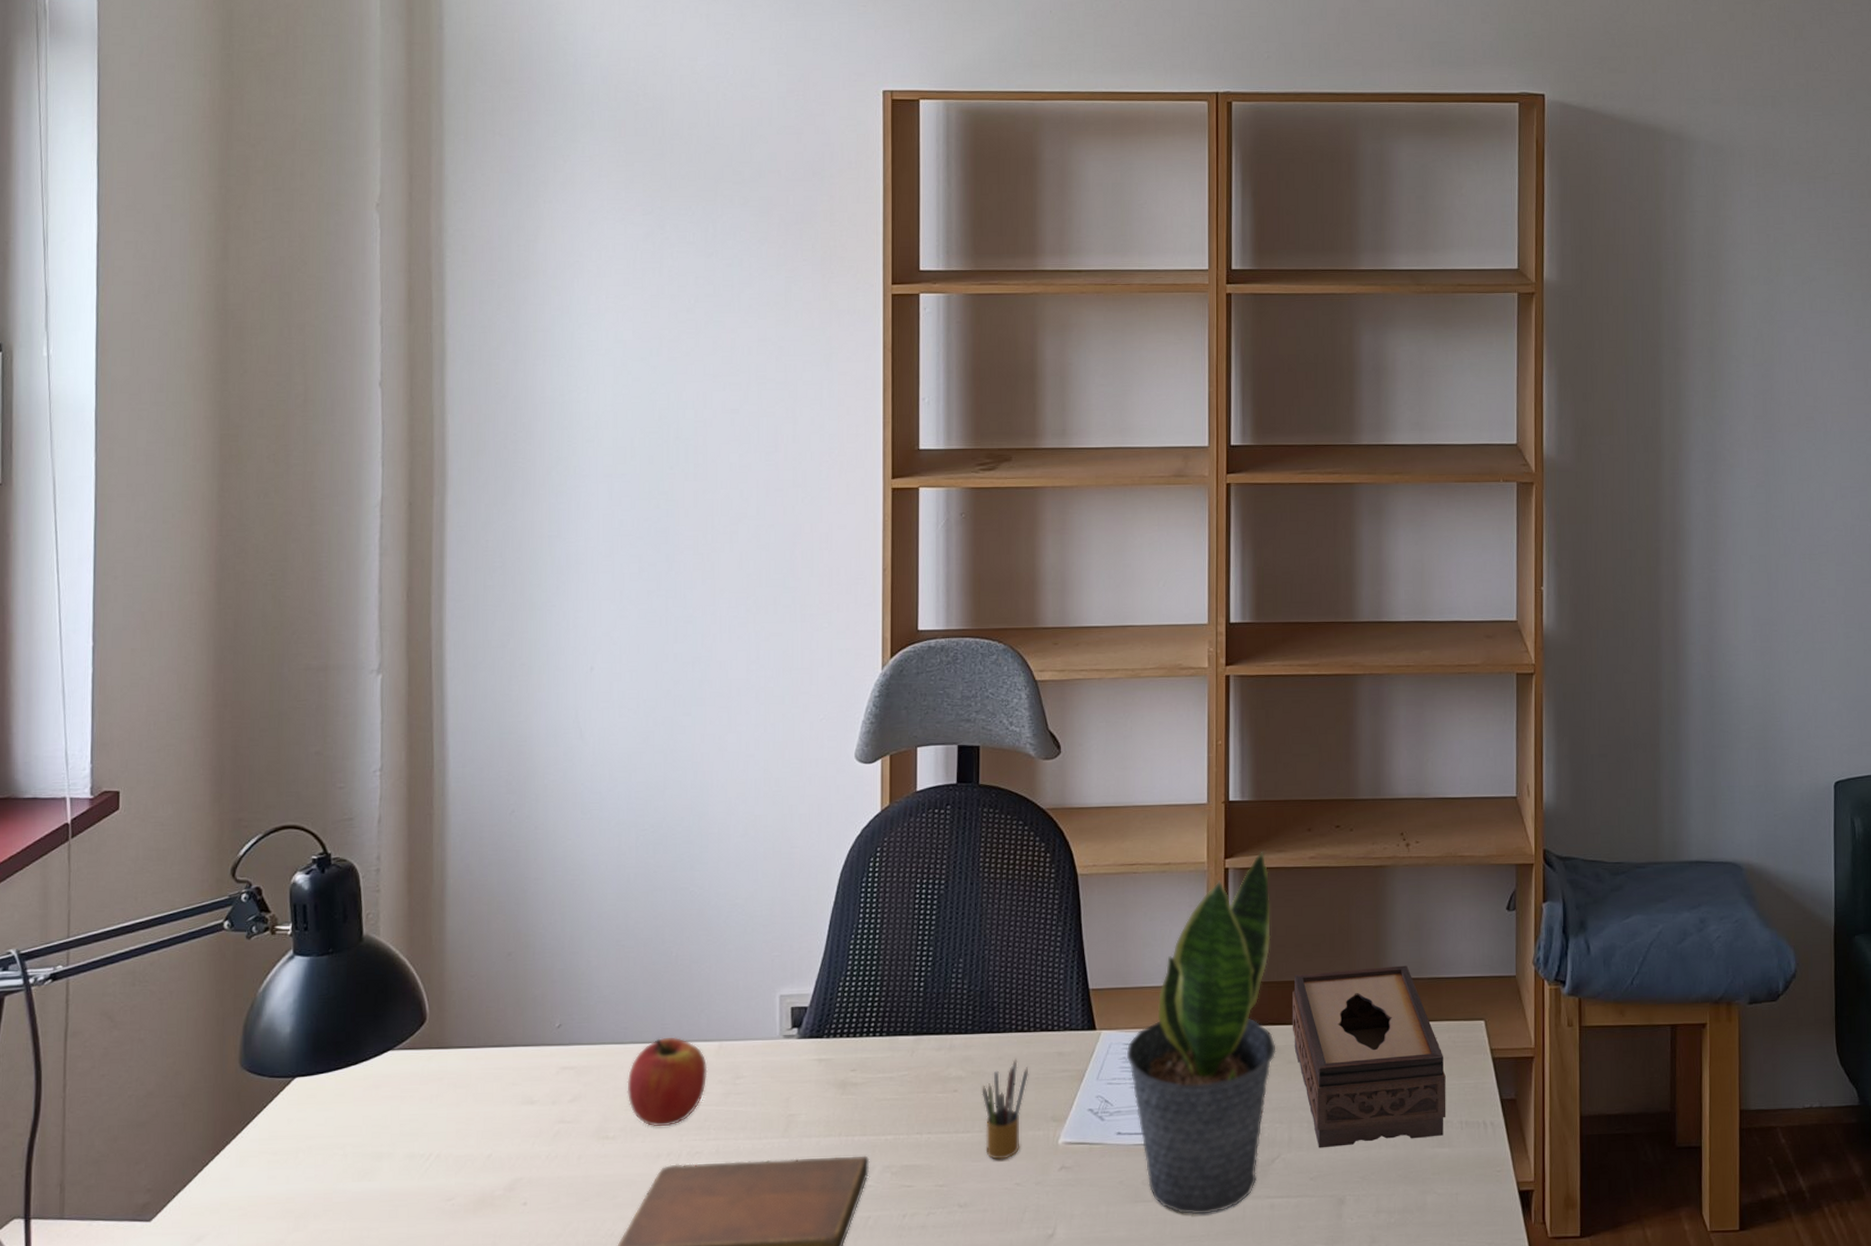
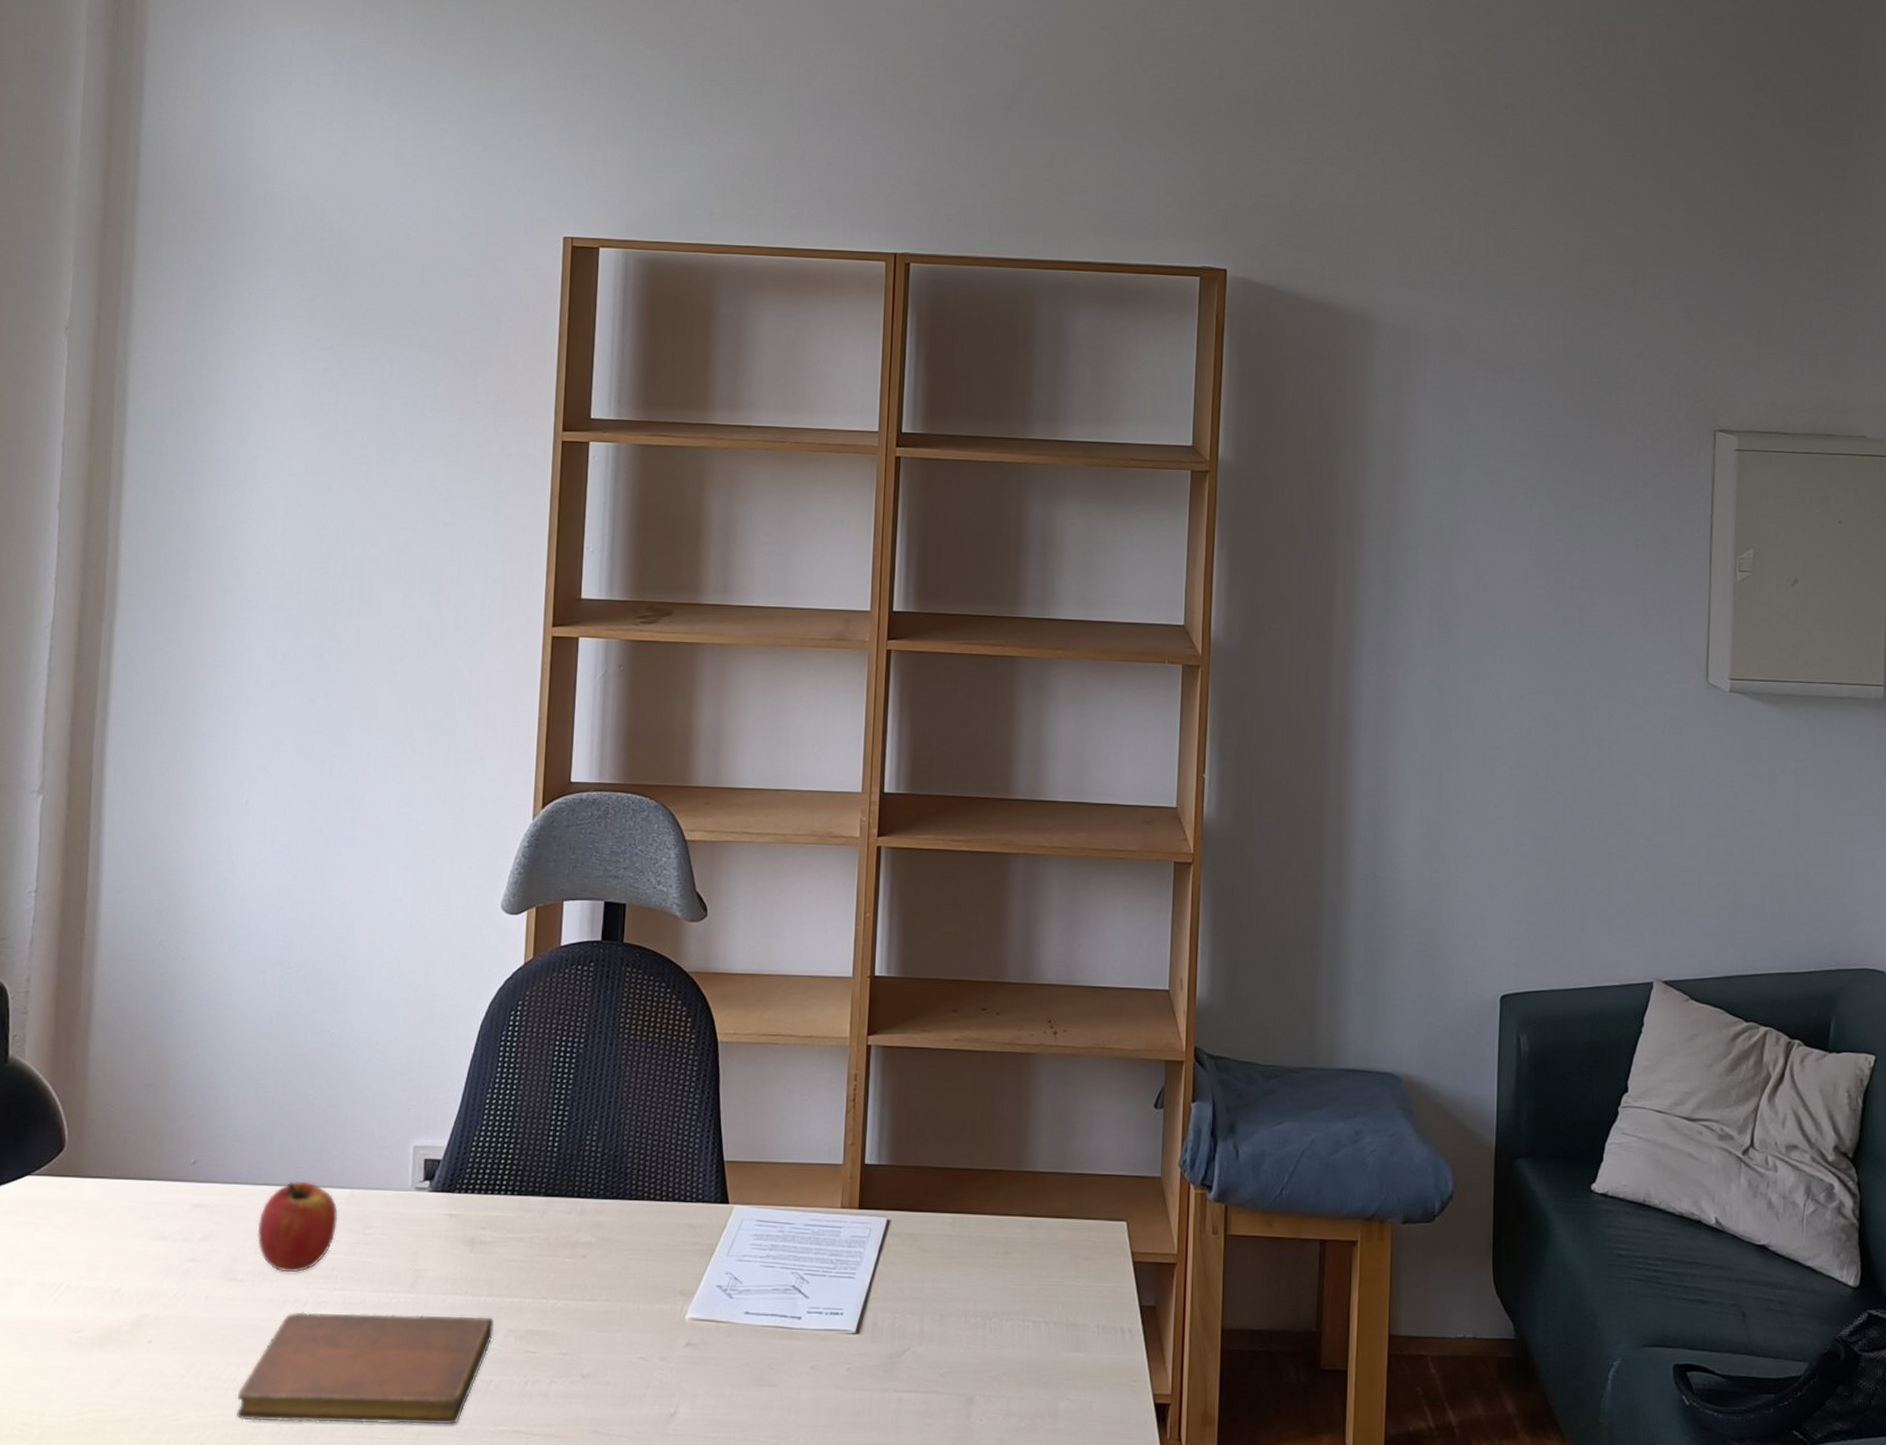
pencil box: present [982,1058,1029,1160] -> none [610,1227,659,1332]
potted plant: present [1126,851,1276,1215] -> none [758,1029,912,1404]
tissue box: present [1292,965,1446,1148] -> none [928,1158,1084,1344]

